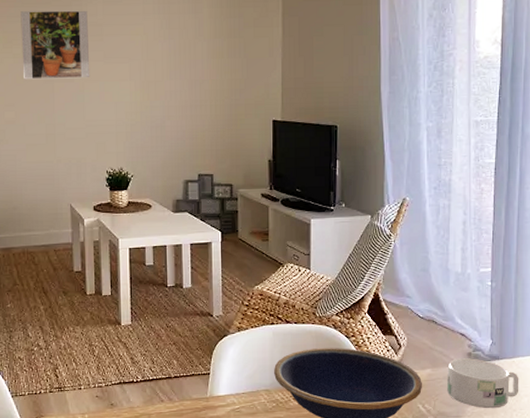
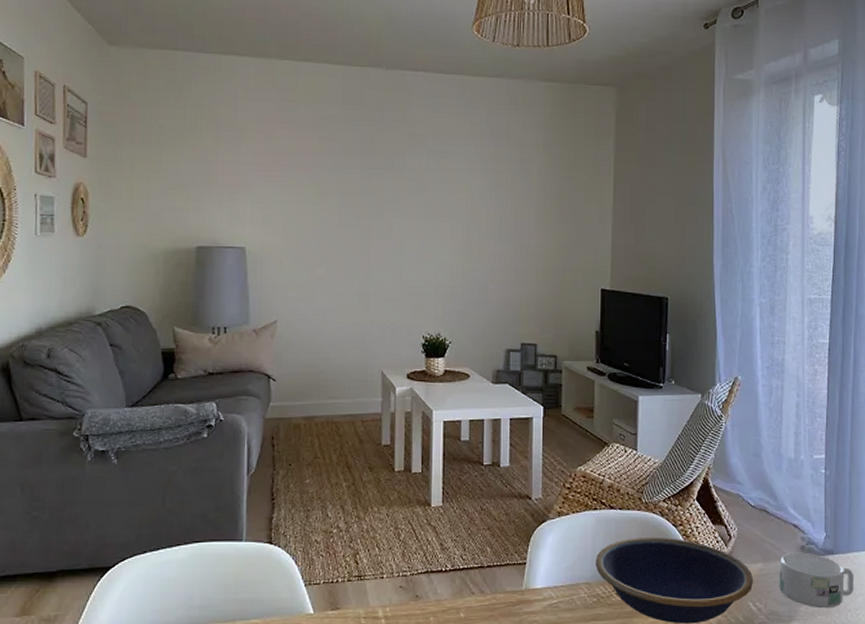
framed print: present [20,10,90,80] -> none [337,162,410,236]

